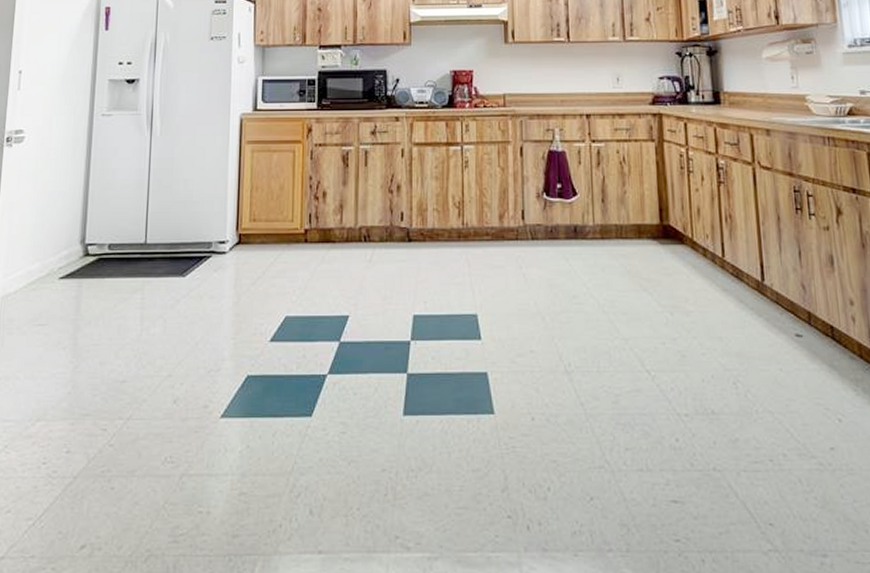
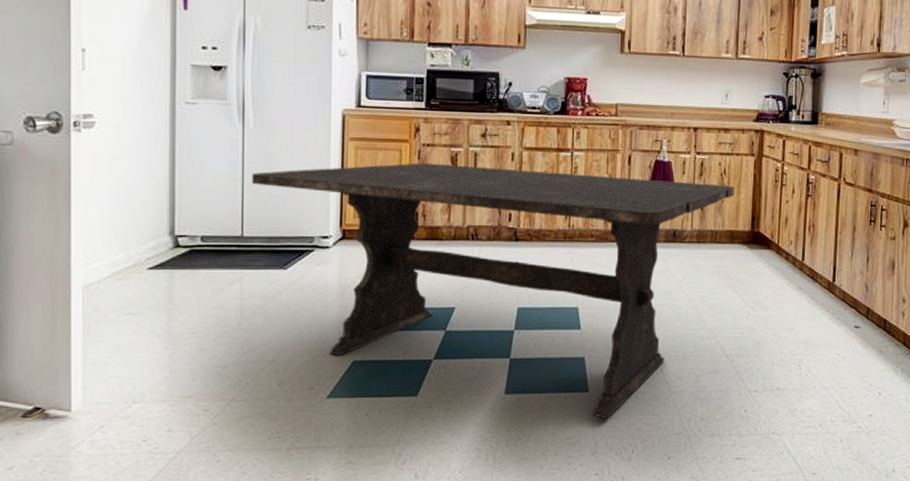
dining table: none [156,163,637,448] -> present [251,162,734,420]

